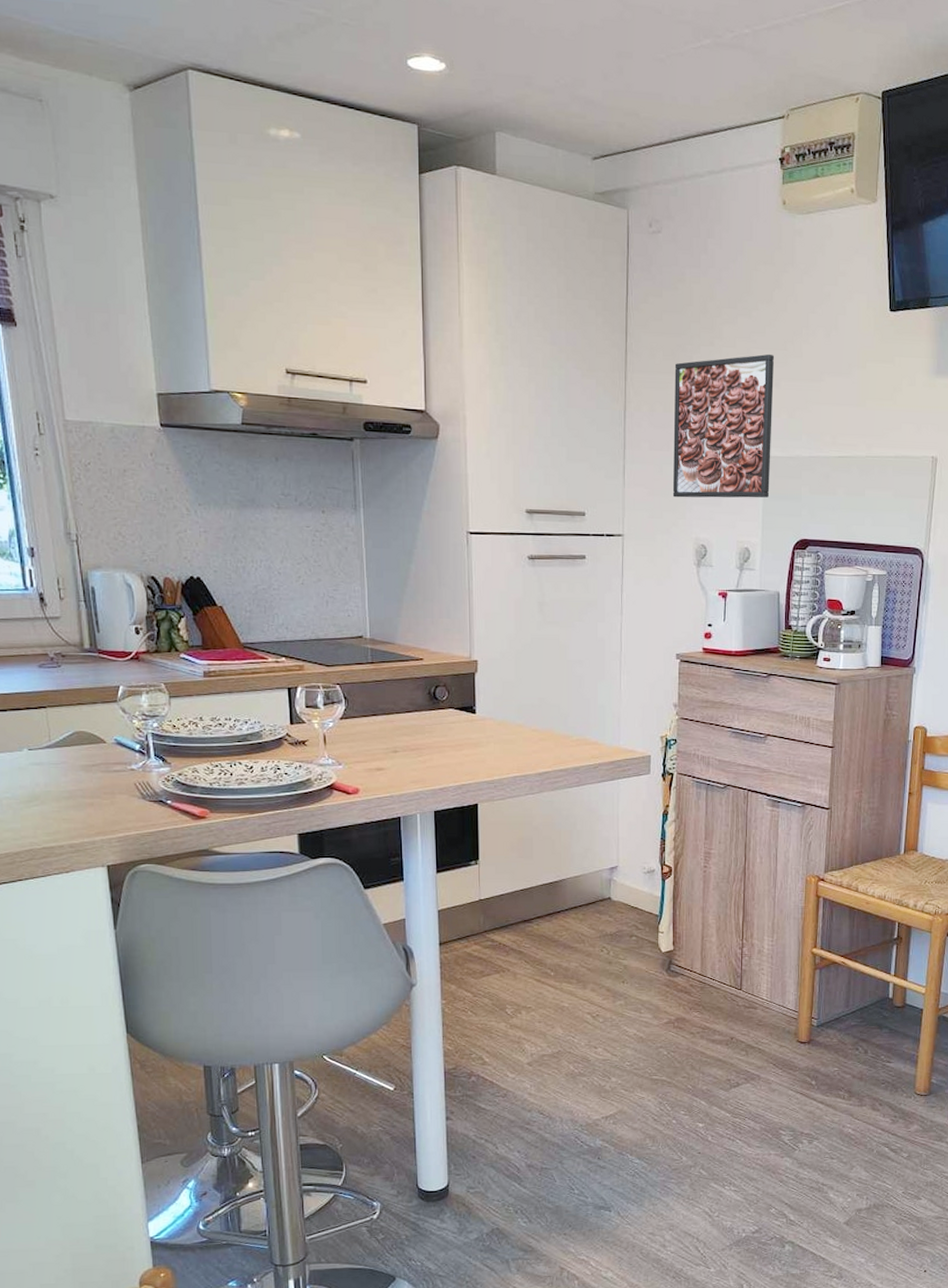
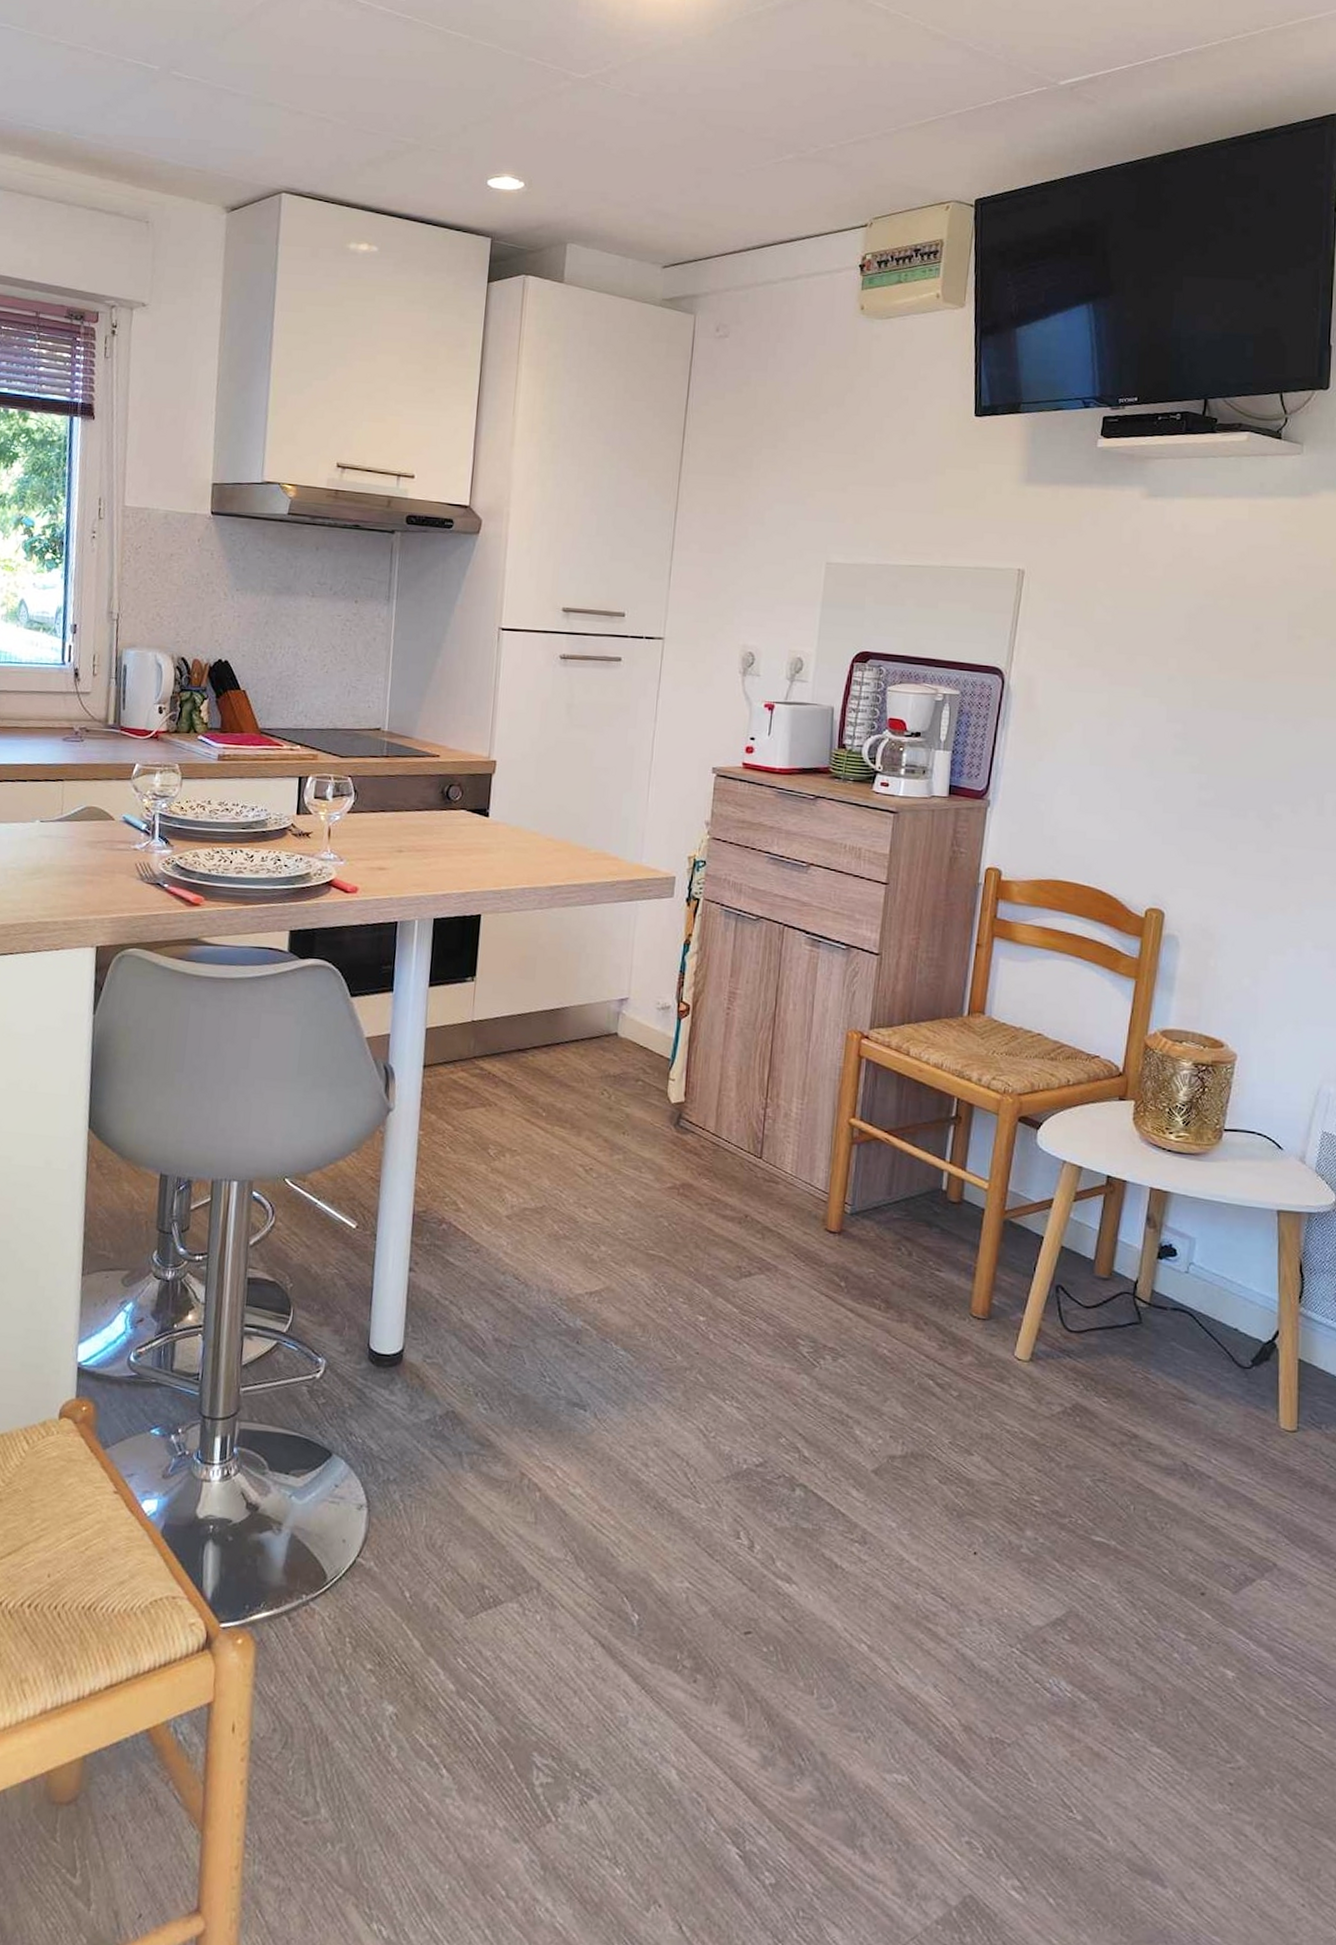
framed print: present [672,353,774,498] -> none [721,457,842,606]

